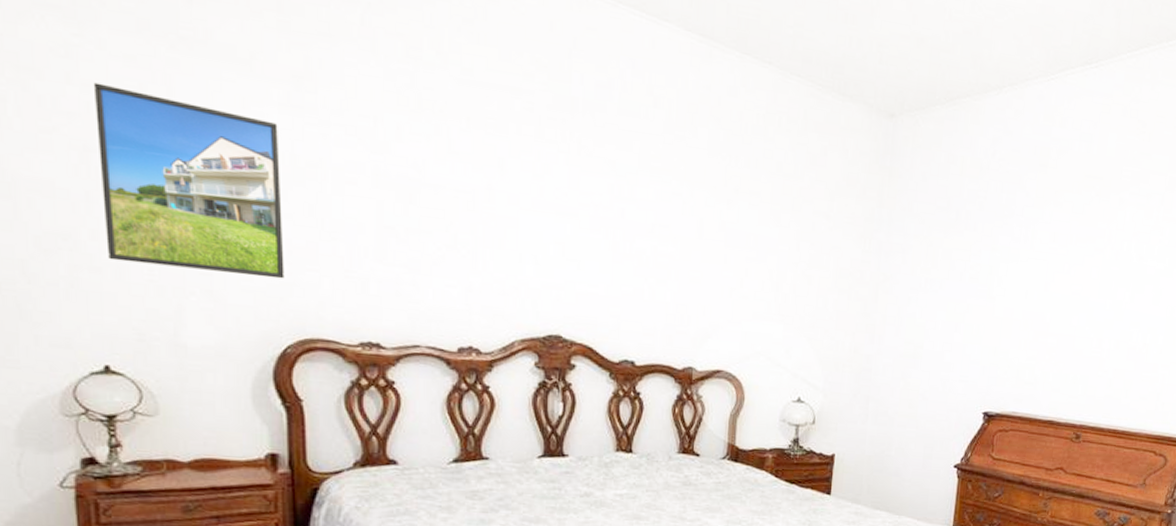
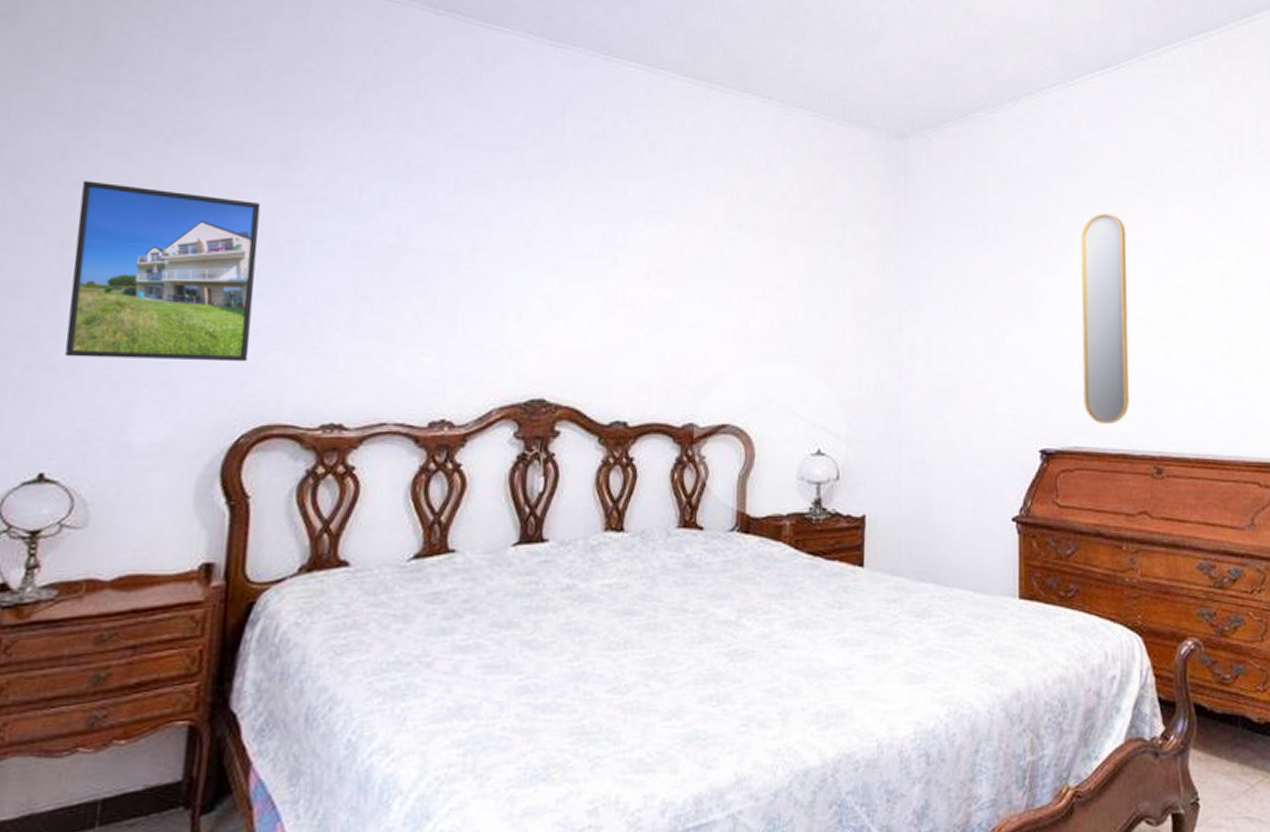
home mirror: none [1024,208,1081,396] -> present [1081,213,1129,425]

